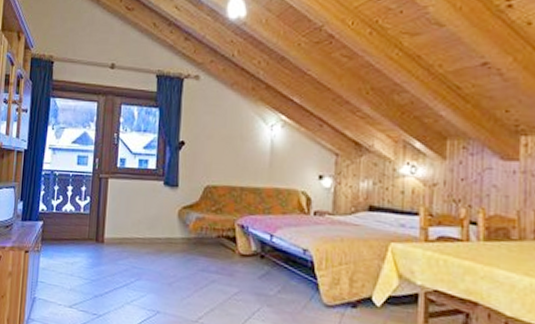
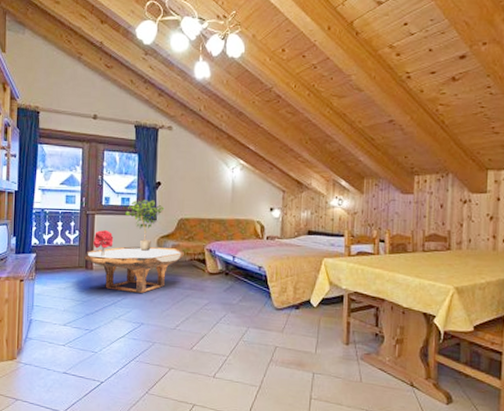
coffee table: none [94,217,210,275] -> present [83,246,184,293]
bouquet: none [105,197,129,228] -> present [93,230,114,256]
potted plant: none [141,162,188,225] -> present [124,200,165,252]

